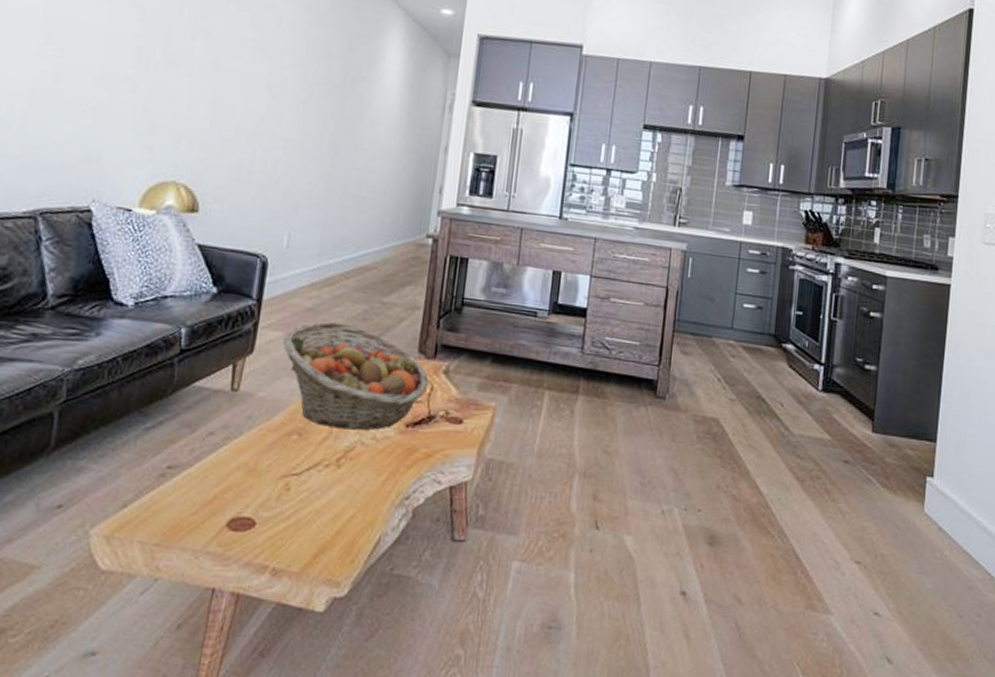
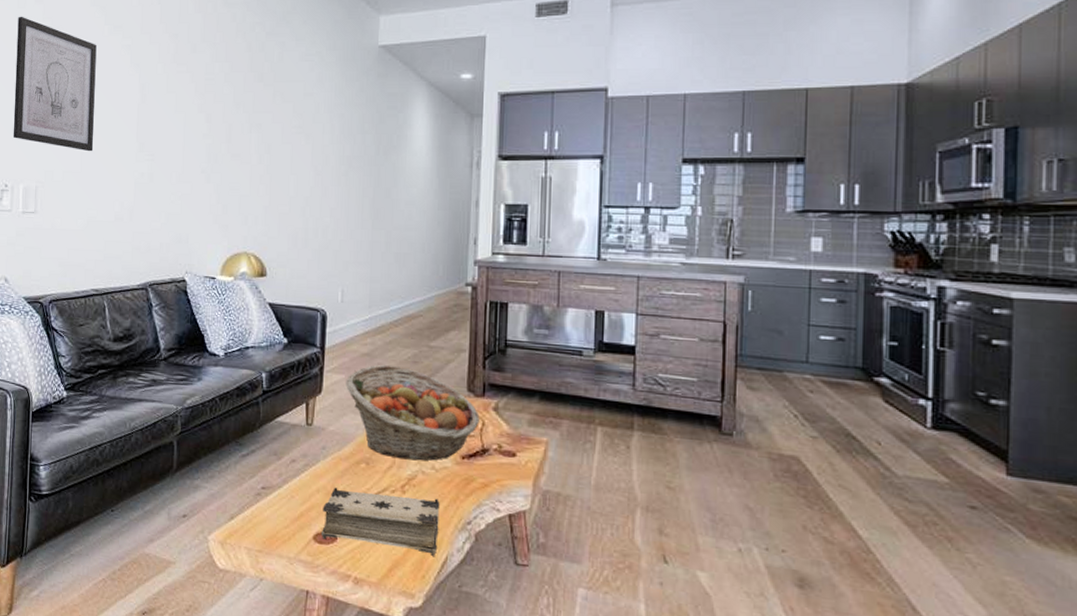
book: none [236,463,378,539] -> present [320,487,440,557]

